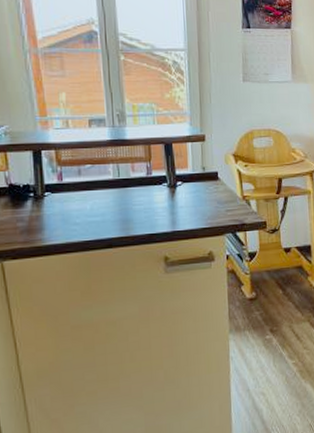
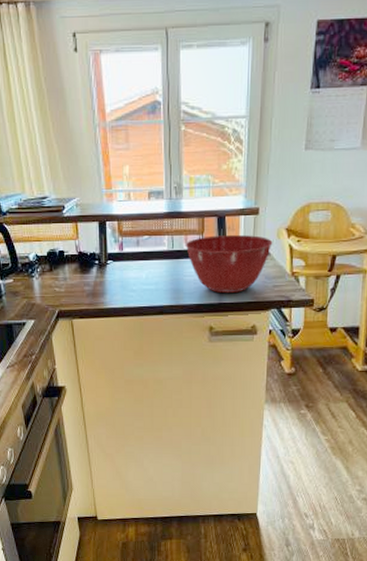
mixing bowl: none [132,161,222,221] -> present [185,235,273,293]

